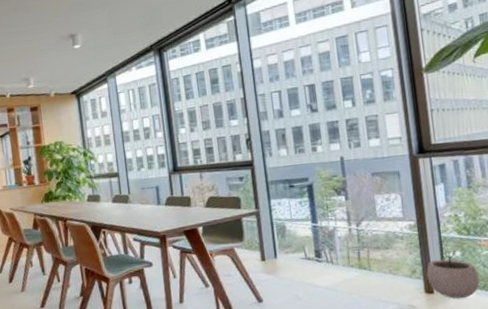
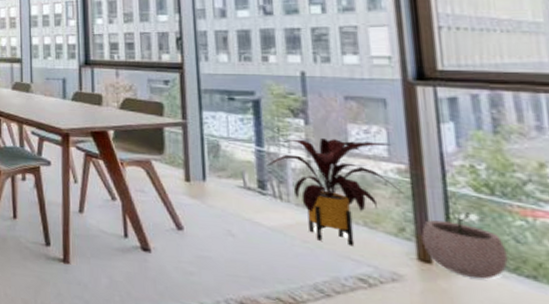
house plant: none [320,206,414,291] -> present [266,137,403,246]

